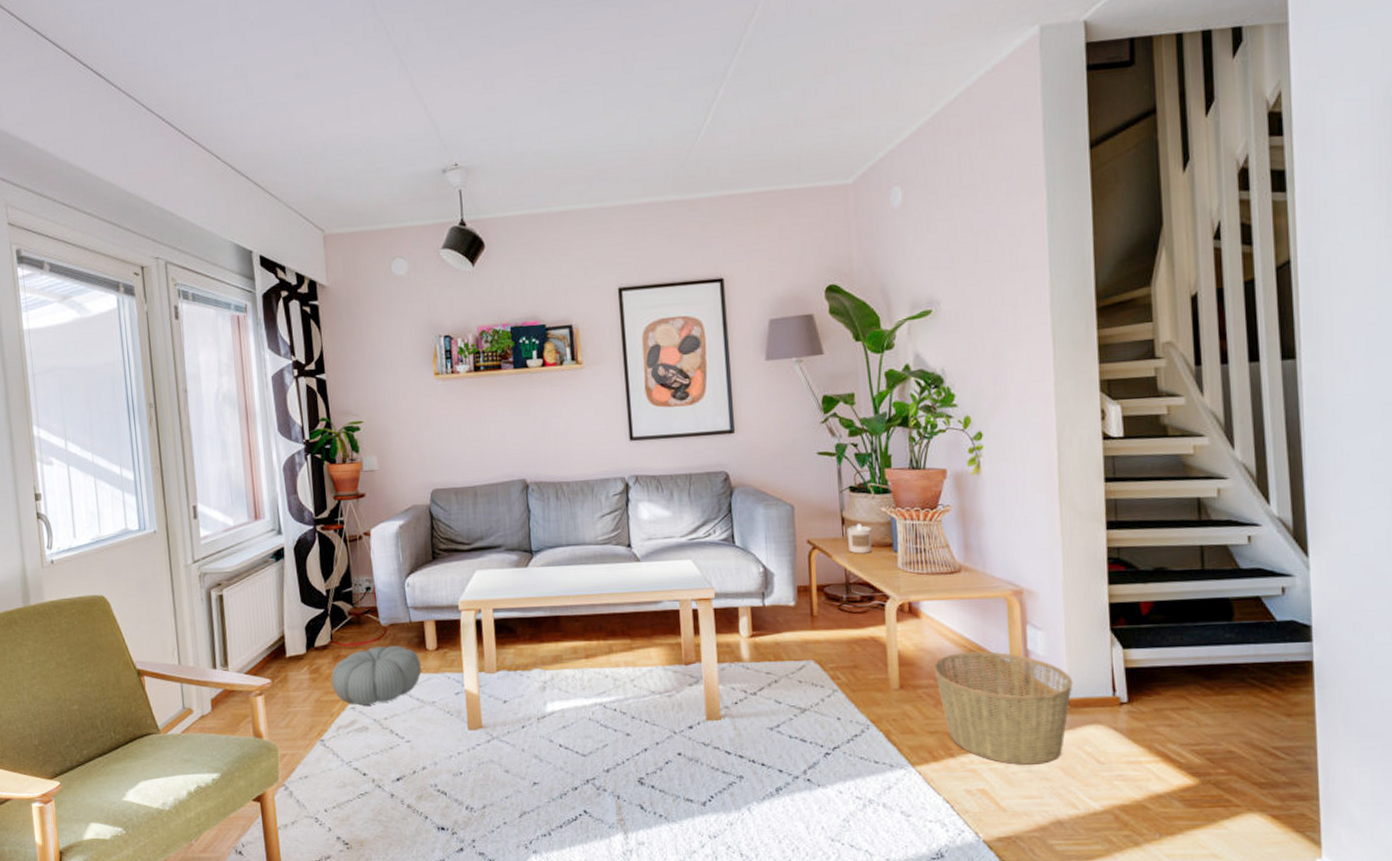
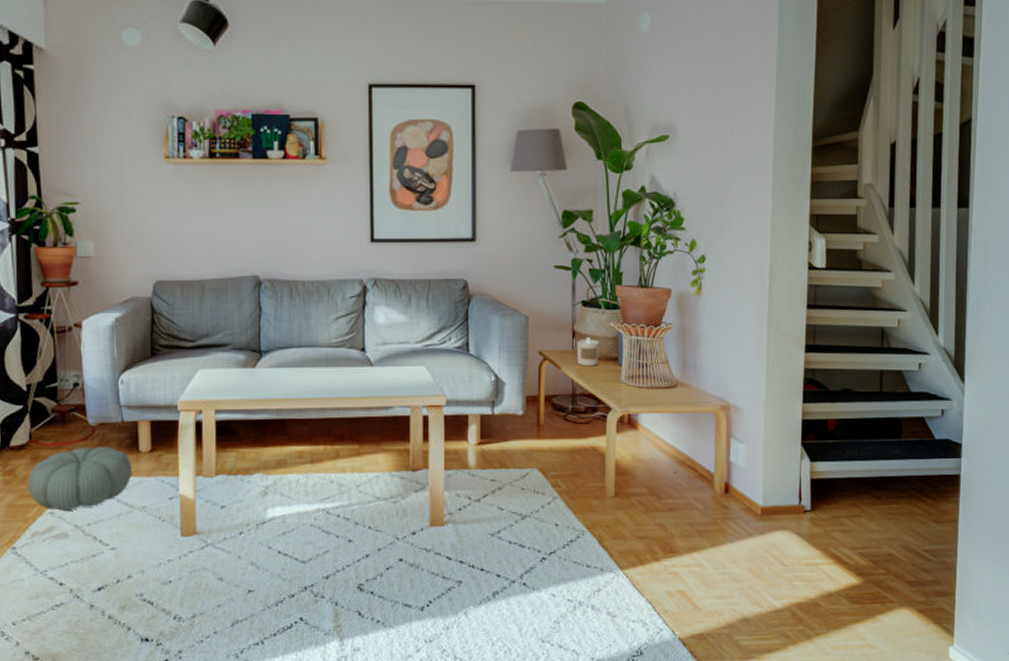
basket: present [933,651,1073,765] -> none [646,462,767,568]

